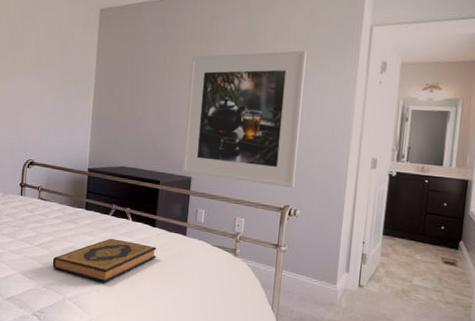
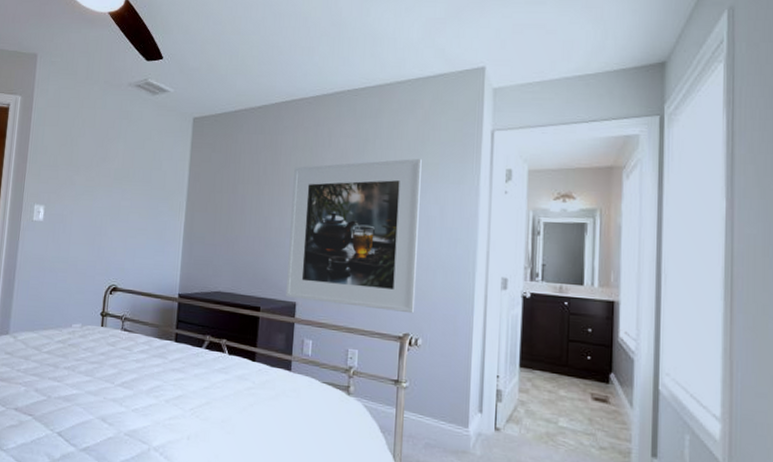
hardback book: present [52,238,157,283] -> none [136,375,257,429]

